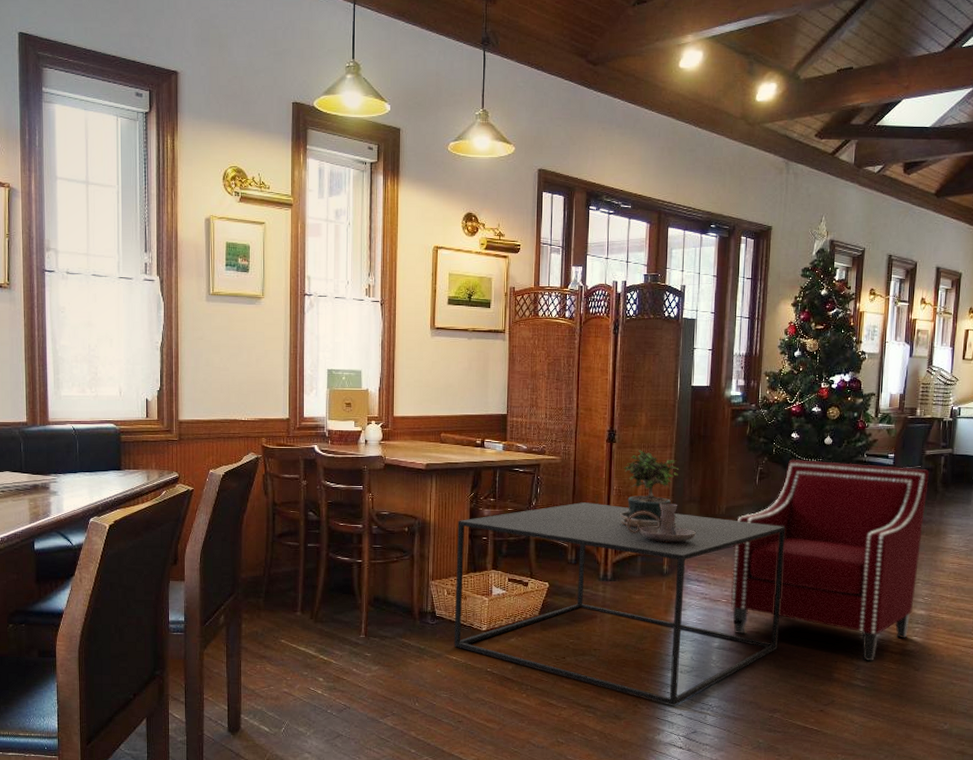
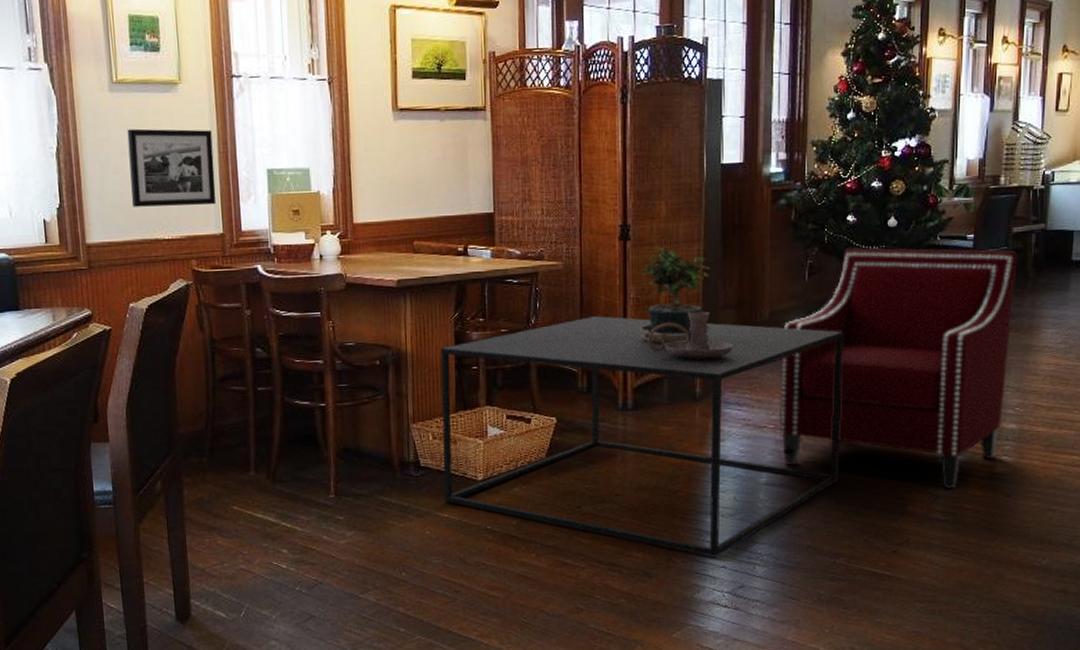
picture frame: none [218,331,285,395] -> present [127,128,217,207]

